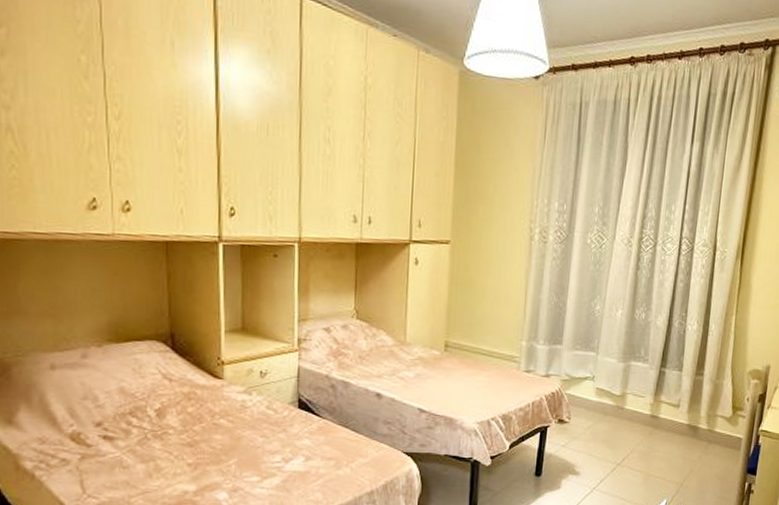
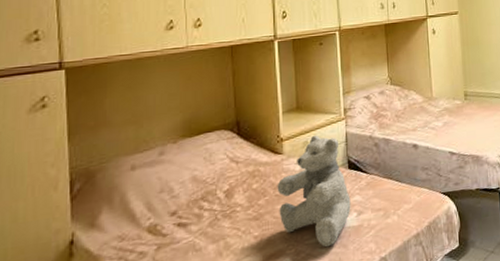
teddy bear: none [215,363,299,489] -> present [277,135,351,247]

